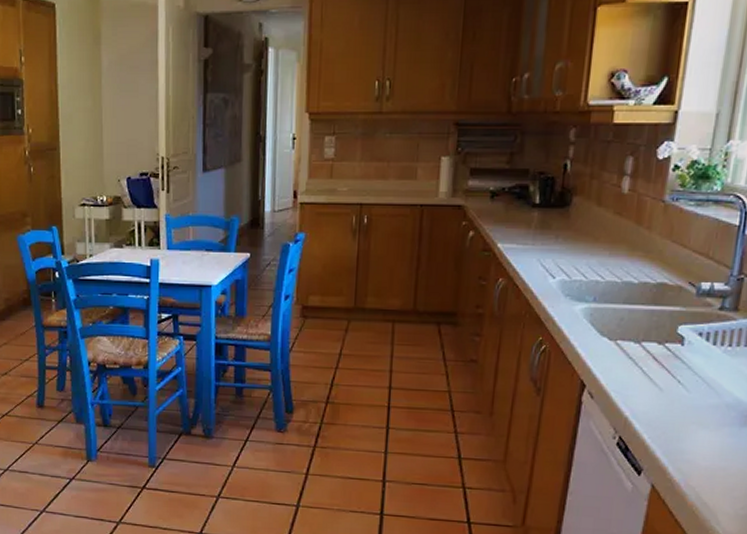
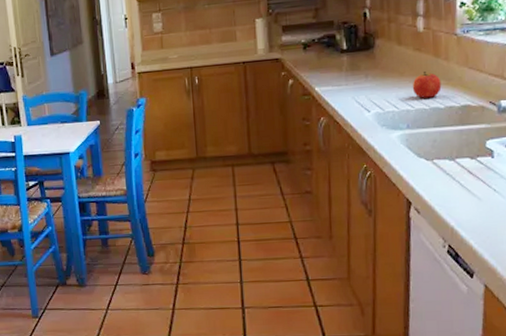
apple: none [605,240,639,270] -> present [412,72,442,98]

